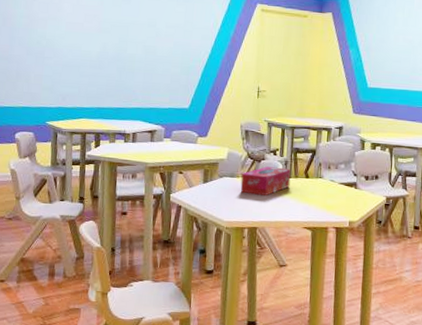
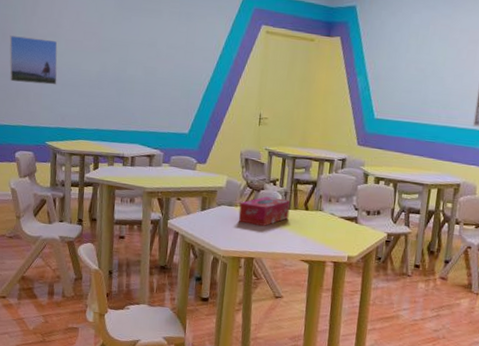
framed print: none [10,20,58,67] -> present [9,35,58,85]

